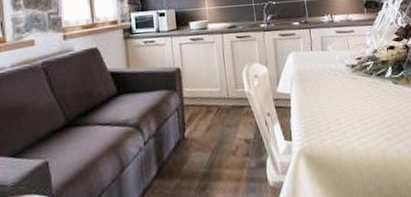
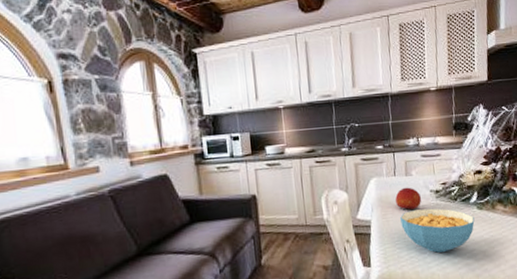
fruit: none [313,61,338,84] -> present [395,187,421,210]
cereal bowl: none [319,82,391,127] -> present [400,208,475,253]

